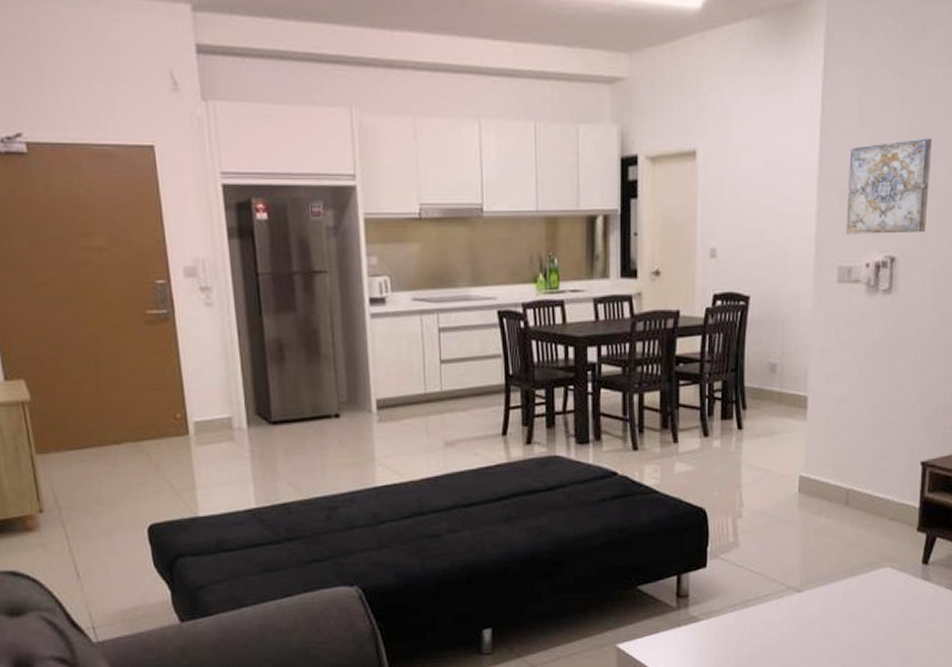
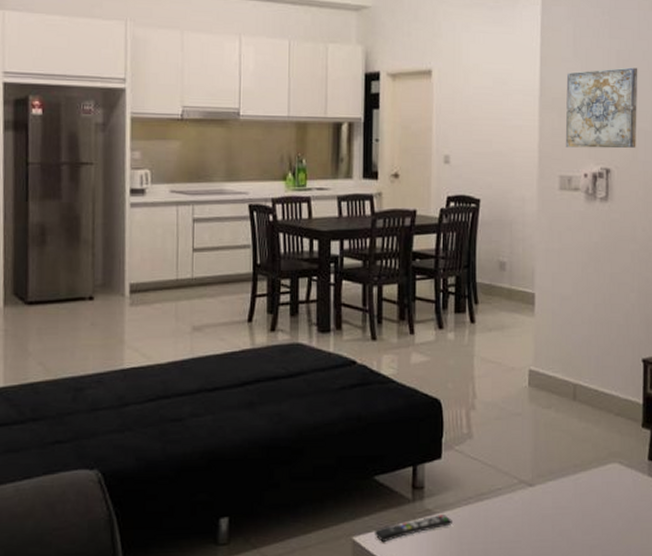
remote control: none [638,620,718,650] -> present [374,513,452,543]

